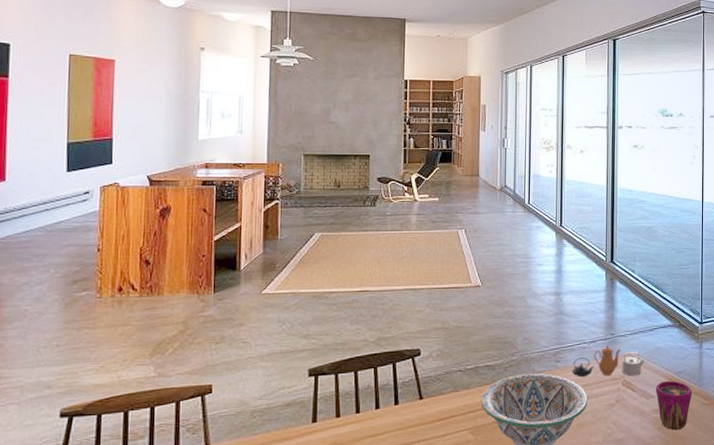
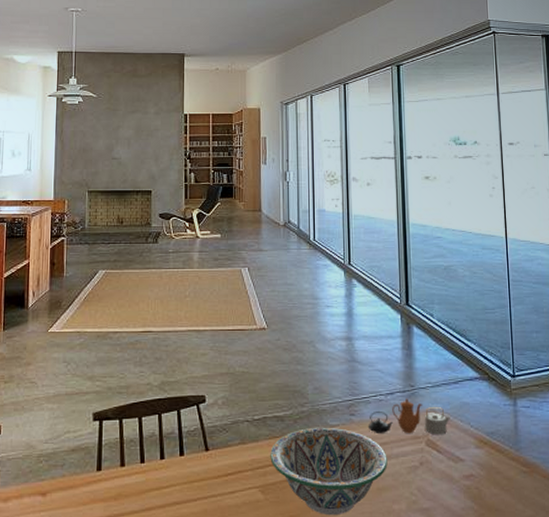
cup: present [655,381,693,431] -> none [464,443,509,502]

